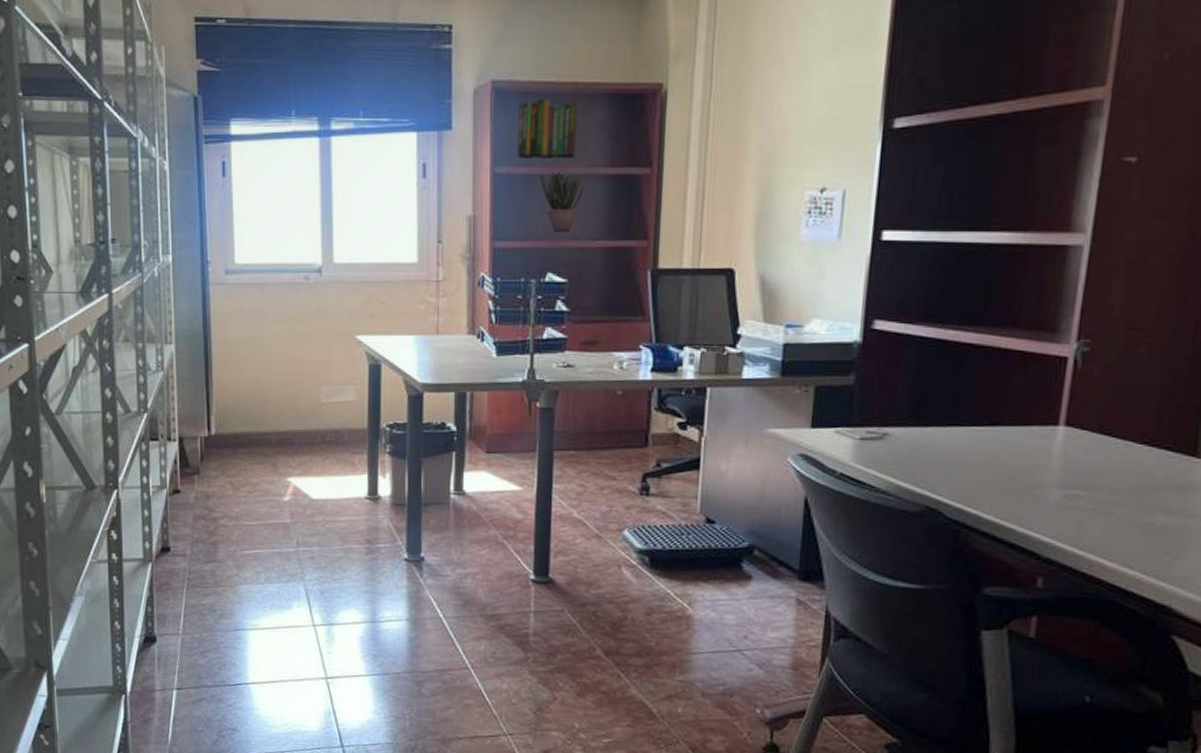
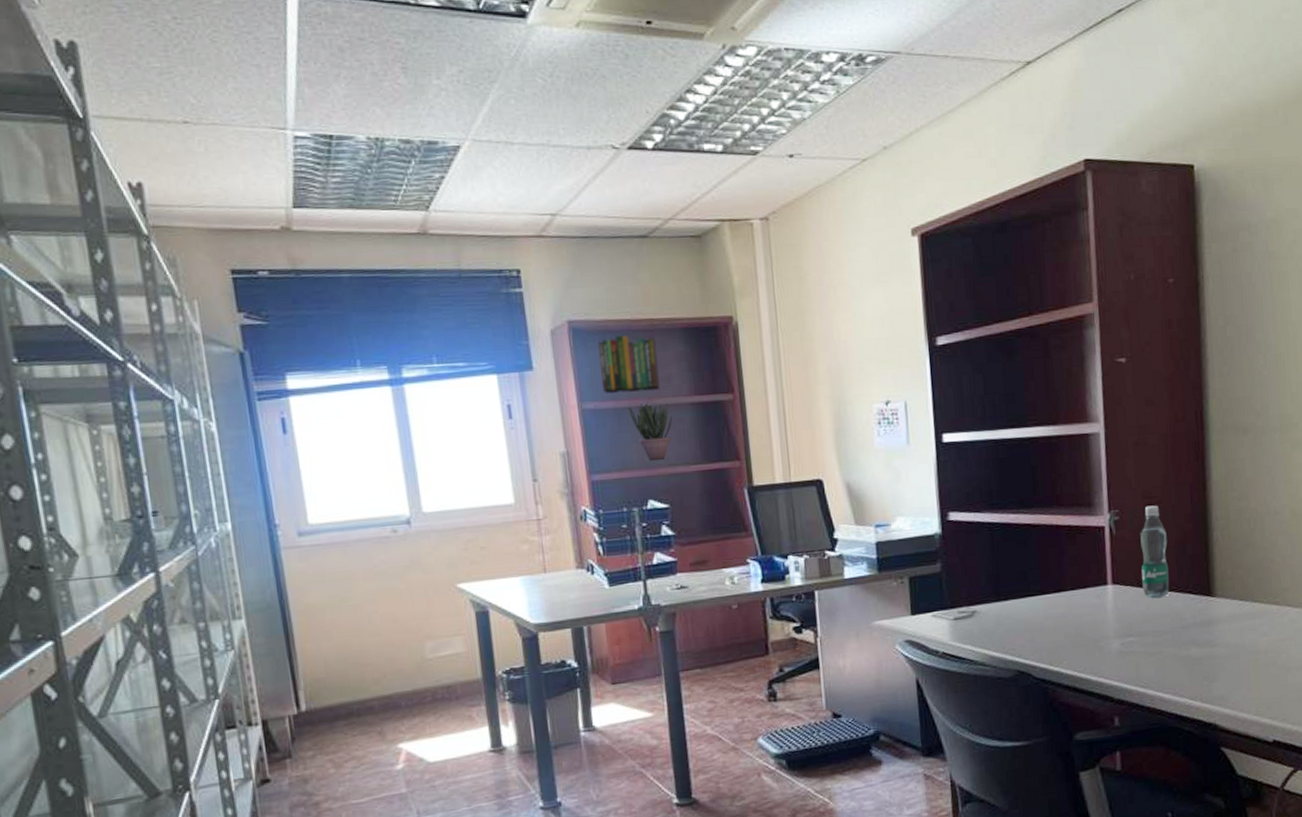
bottle: none [1104,339,1151,449] -> present [1139,505,1170,598]

